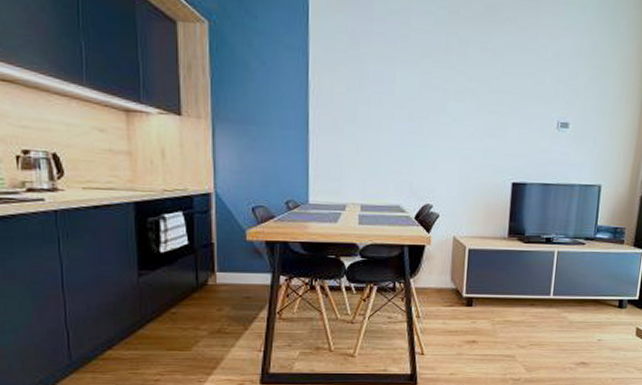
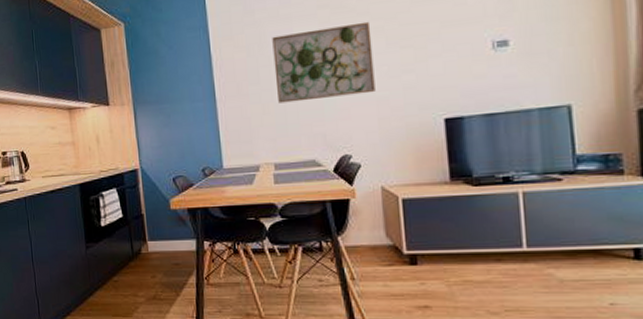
wall art: none [372,76,466,150] -> present [272,21,375,104]

